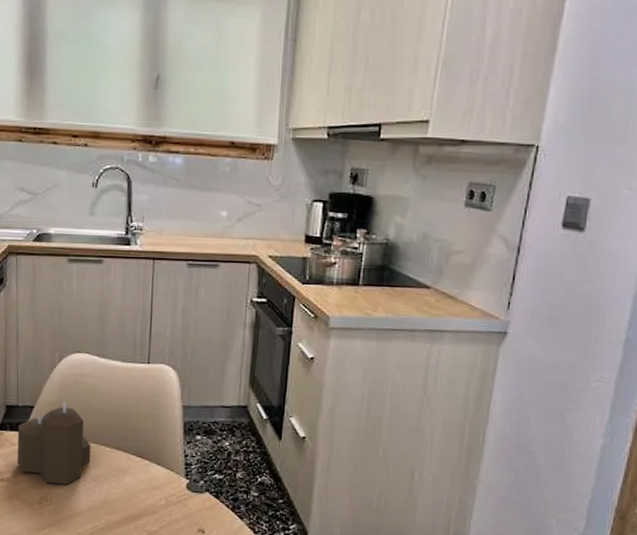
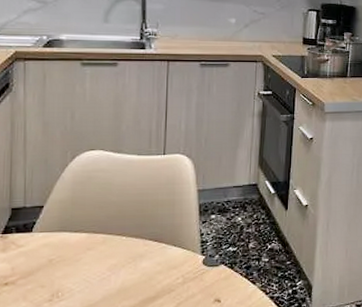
candle: present [18,401,91,485] -> none [25,198,106,280]

